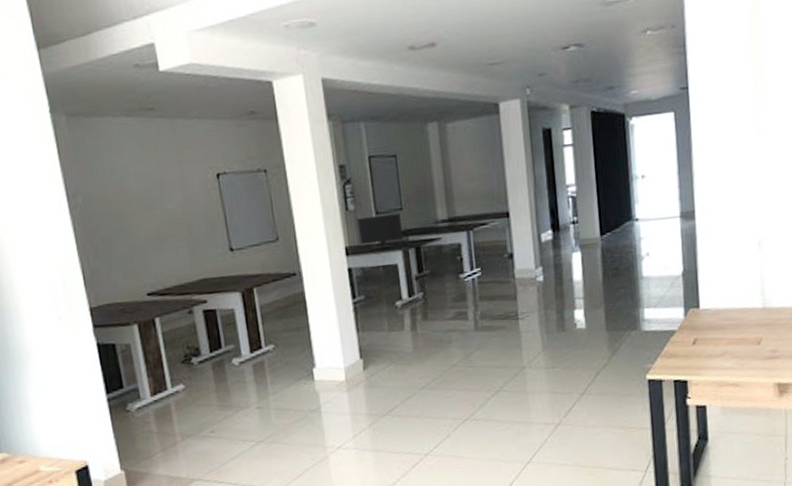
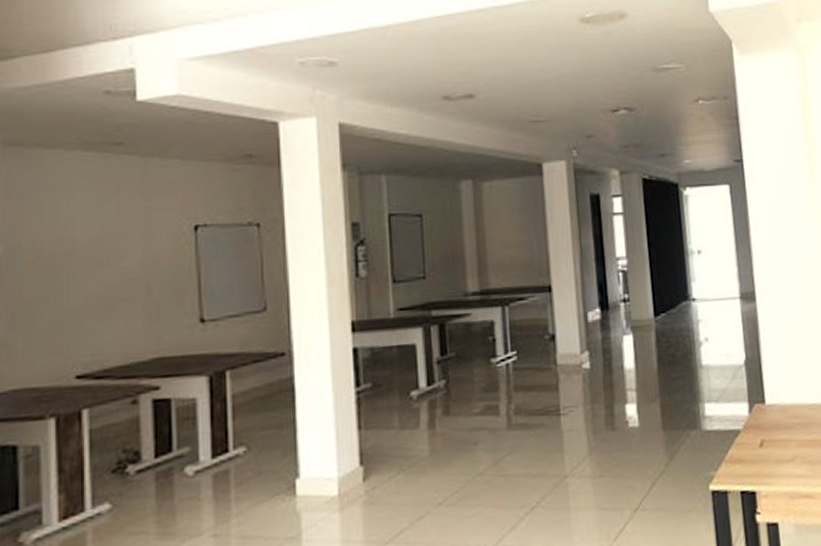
computer monitor: present [357,213,404,251] -> none [369,282,426,327]

